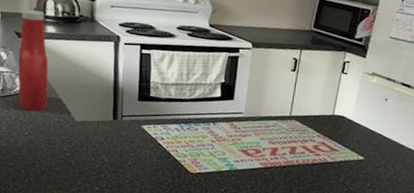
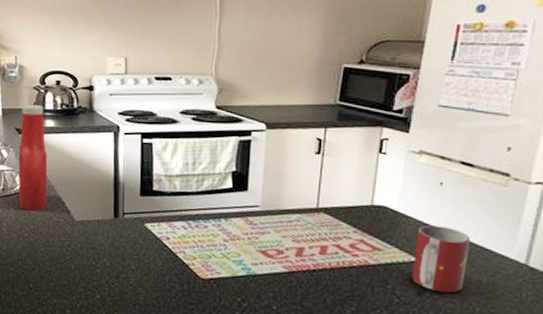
mug: none [359,132,403,184] -> present [412,225,470,293]

